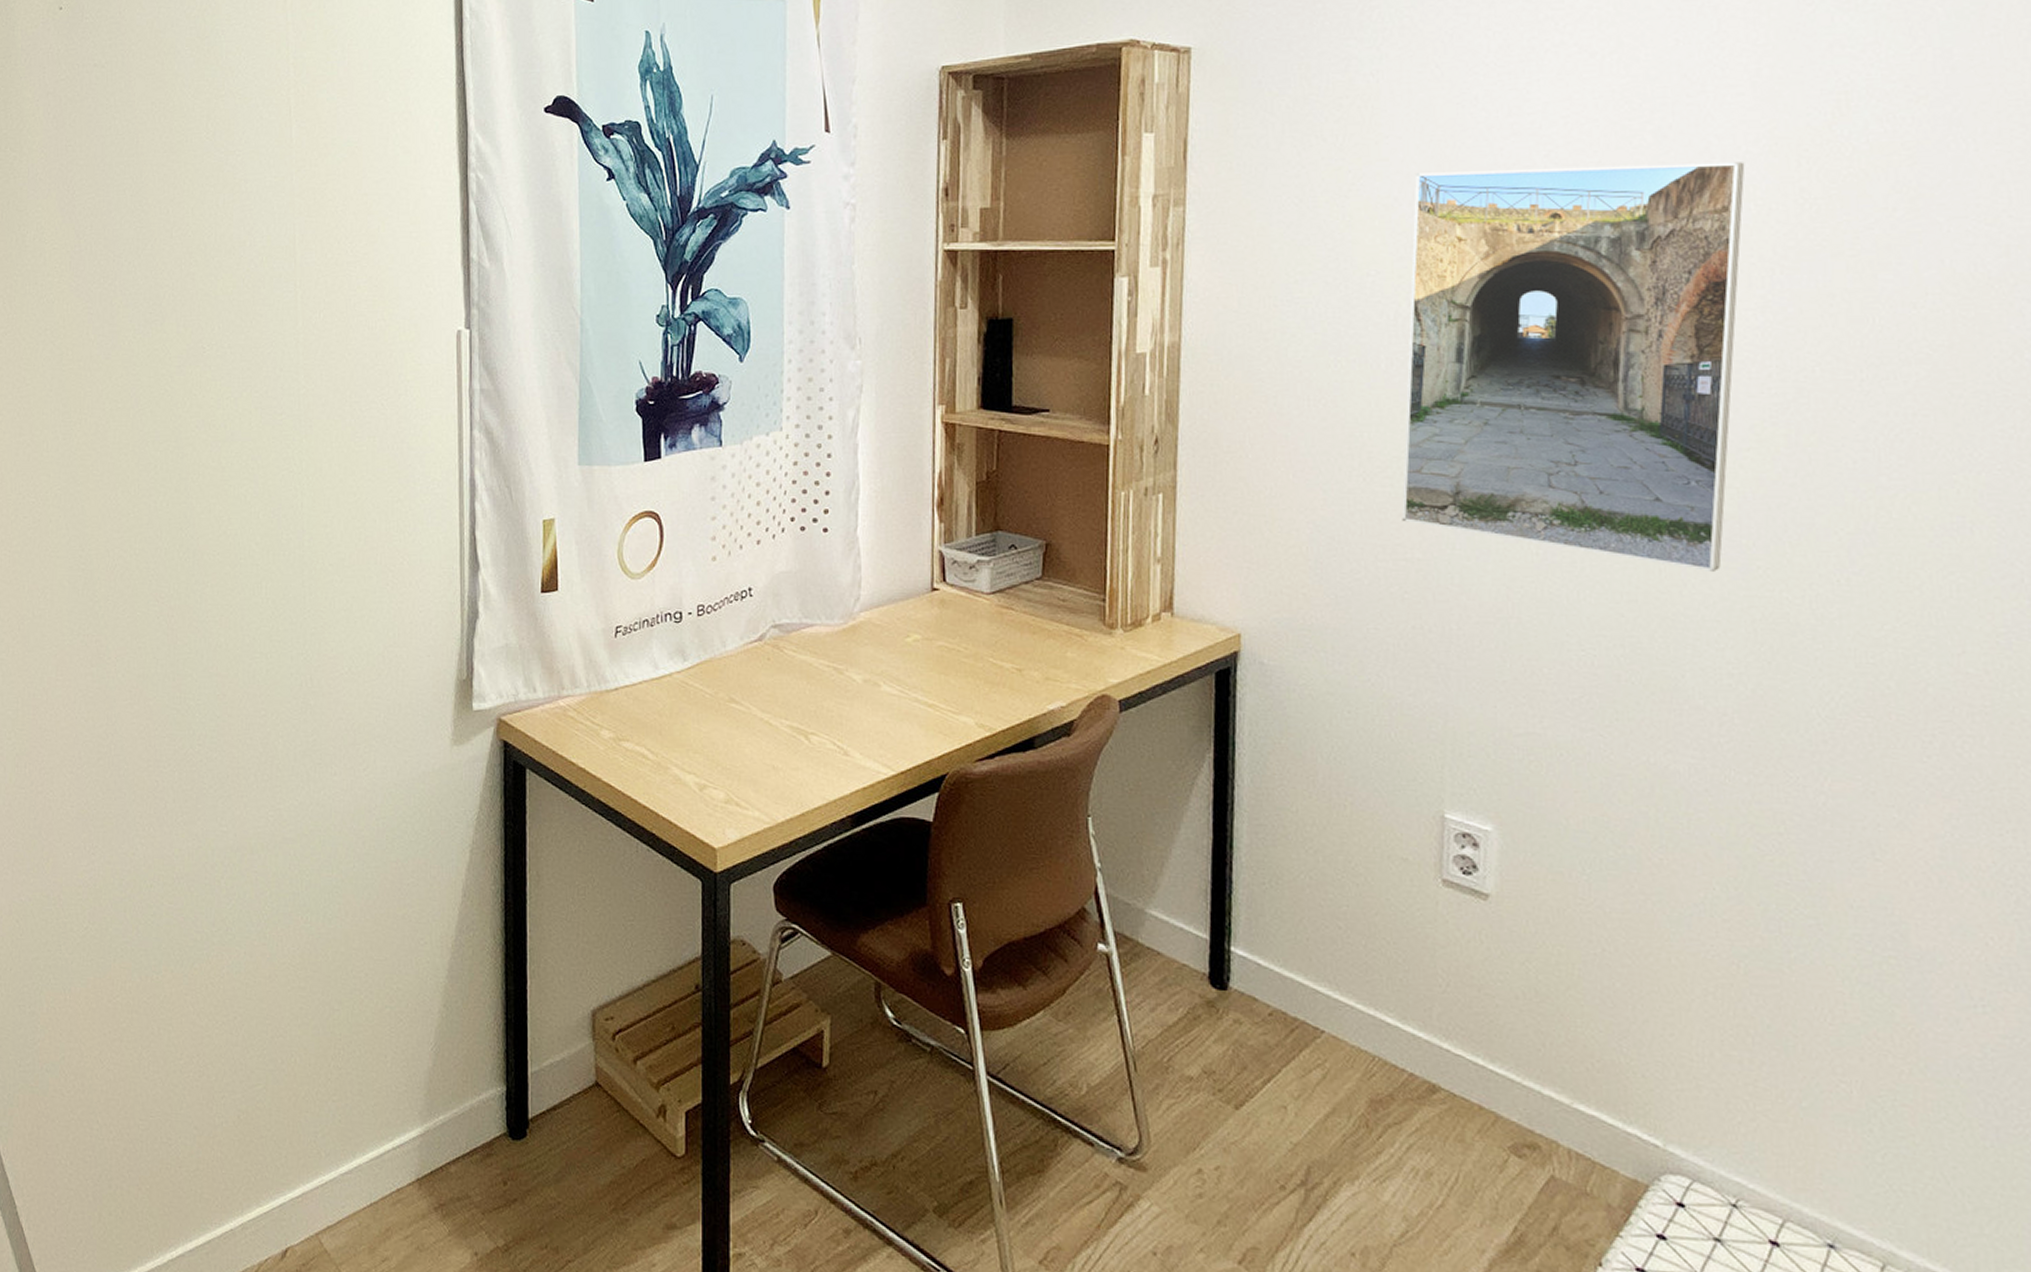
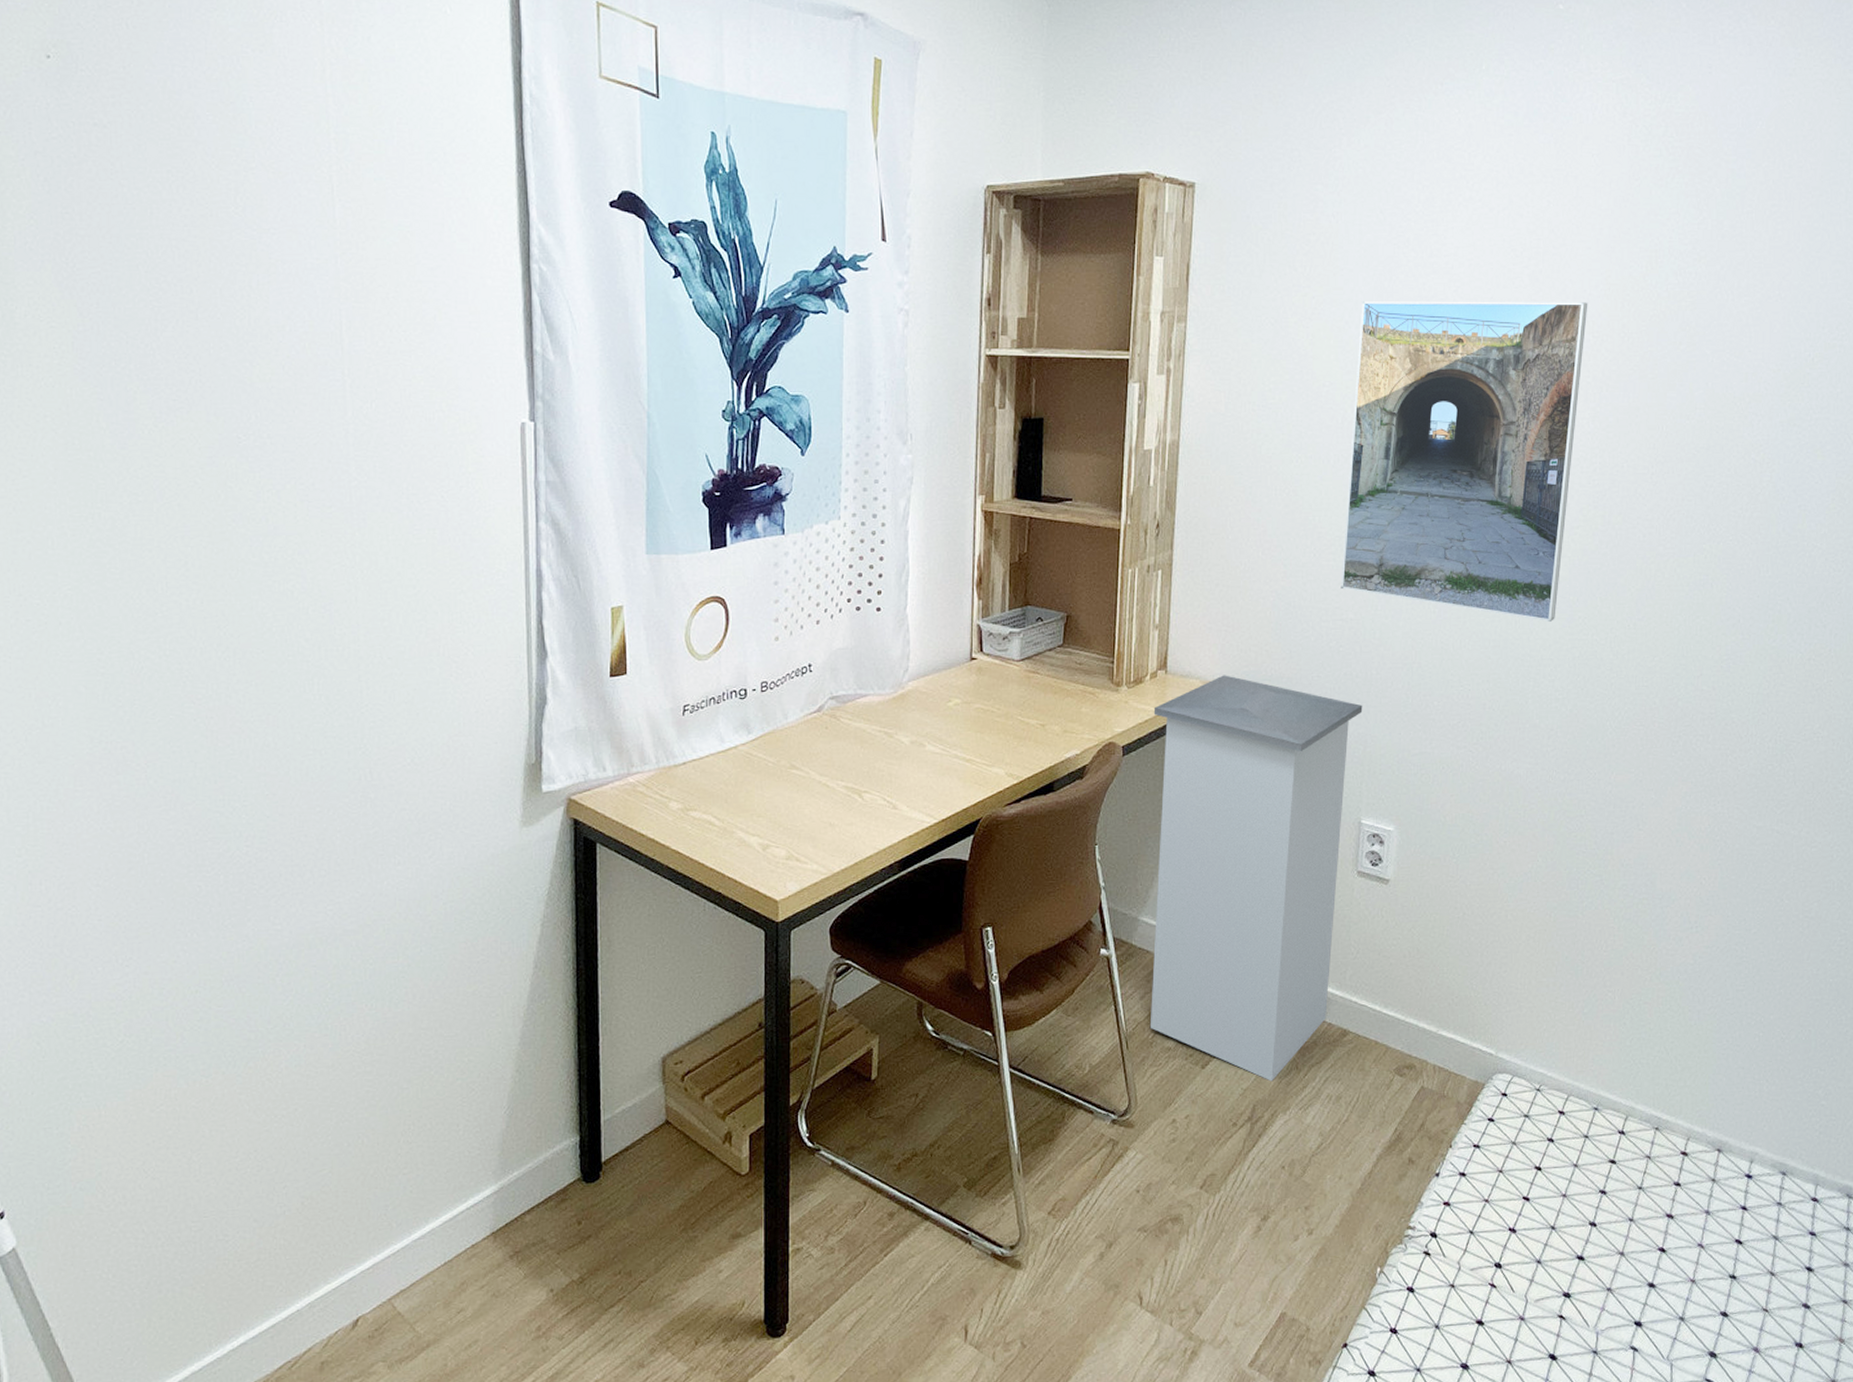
trash can: none [1157,621,1440,1139] -> present [1149,675,1363,1082]

